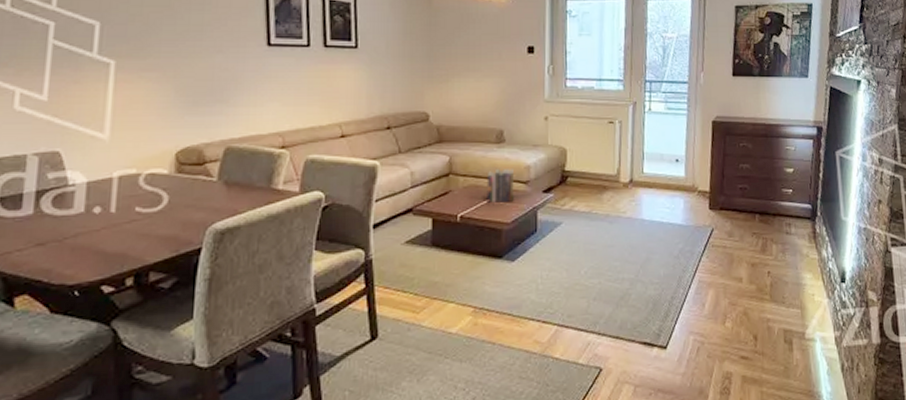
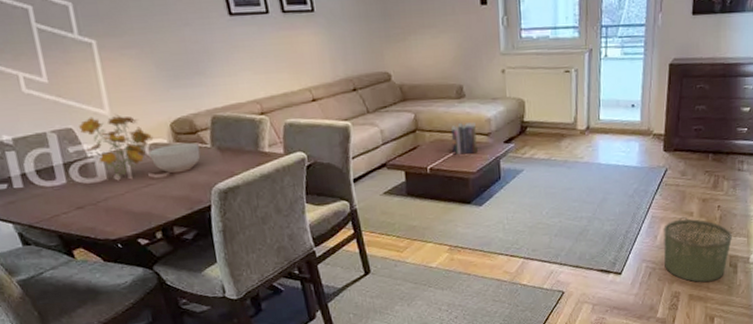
flower arrangement: none [66,138,153,209] -> present [78,113,154,177]
bowl: none [141,175,203,209] -> present [147,143,201,174]
basket: none [712,282,785,362] -> present [664,216,732,283]

